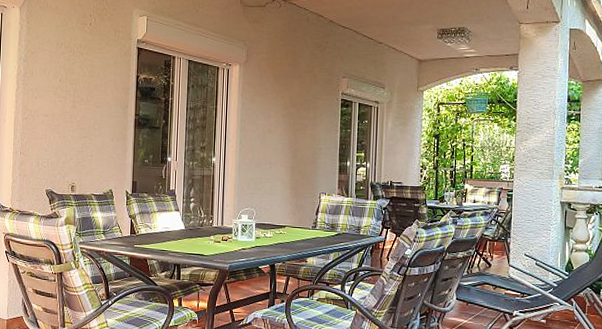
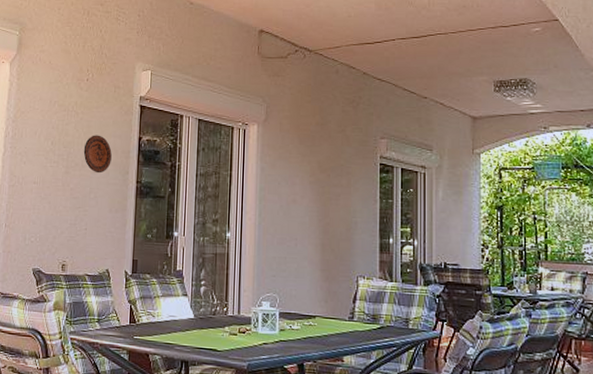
decorative plate: none [88,73,113,107] -> present [83,135,112,174]

